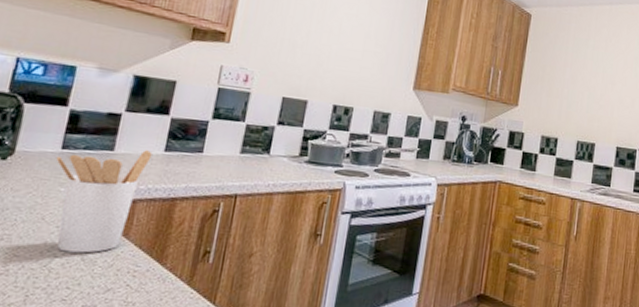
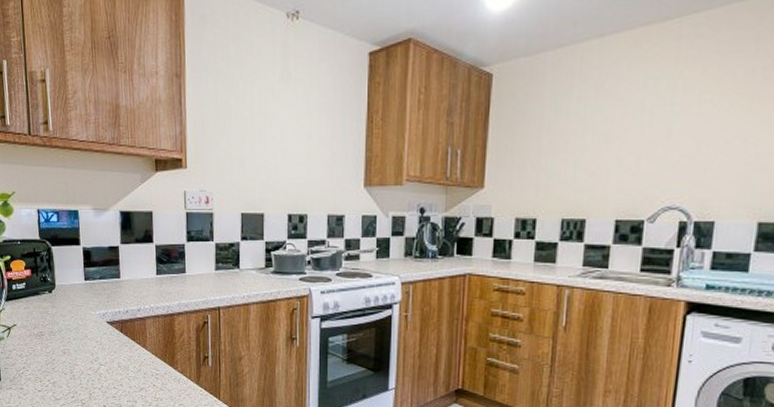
utensil holder: present [55,150,153,254] -> none [83,275,148,362]

